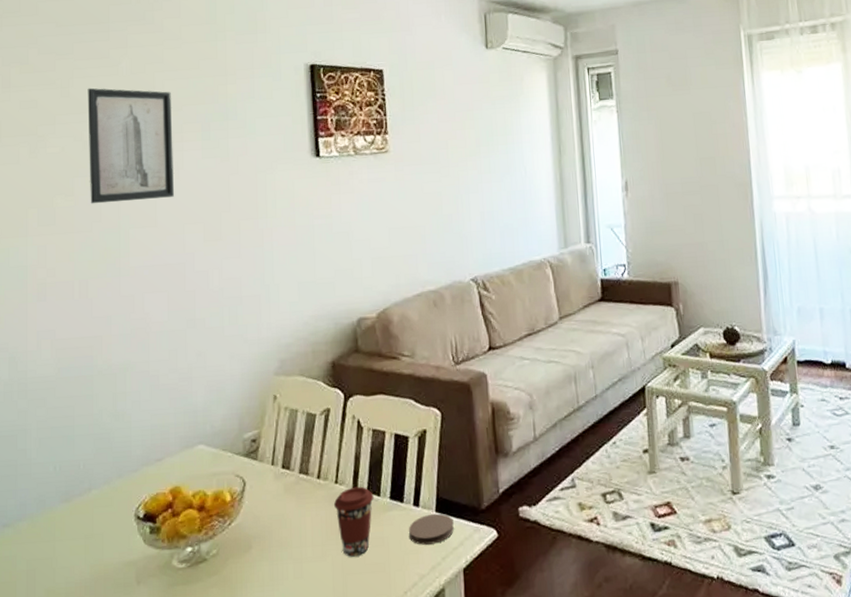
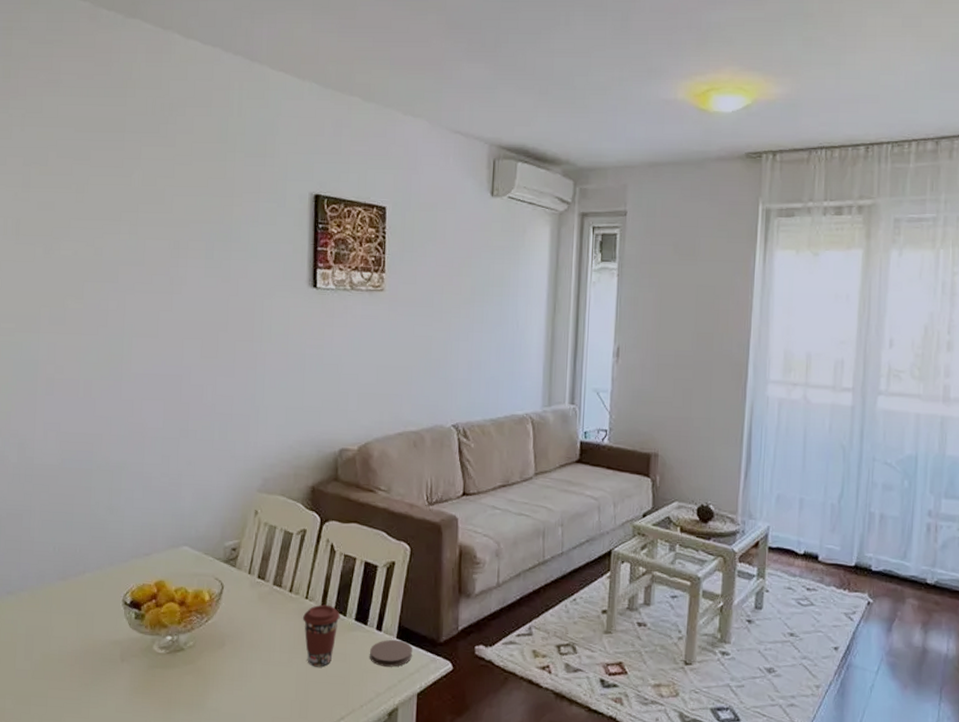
wall art: present [87,88,174,204] -> none [98,195,179,311]

